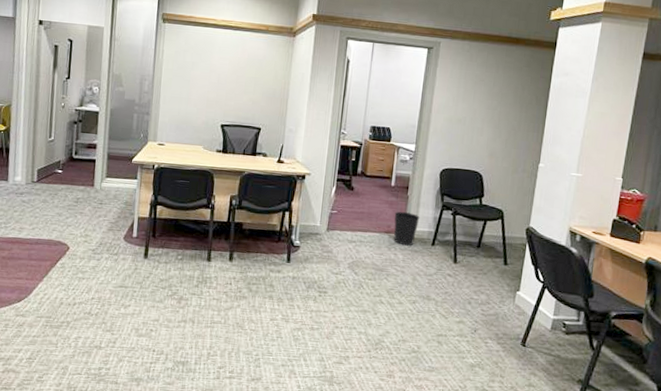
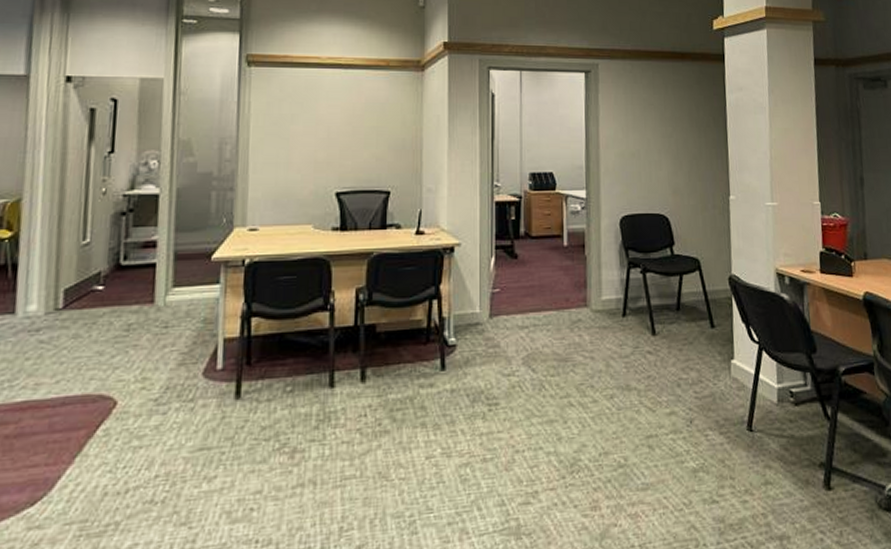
wastebasket: present [394,211,420,246] -> none [572,278,604,322]

